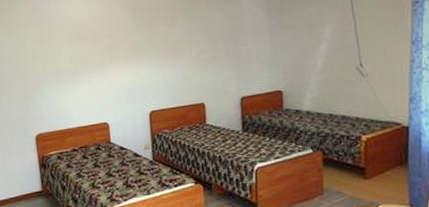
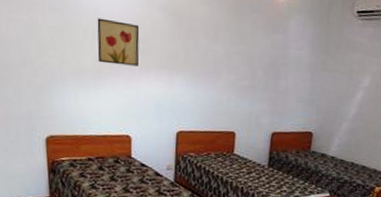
wall art: none [70,24,109,63] -> present [97,18,140,67]

